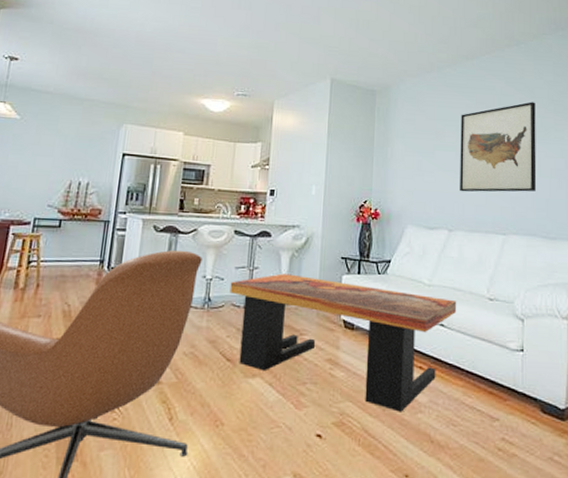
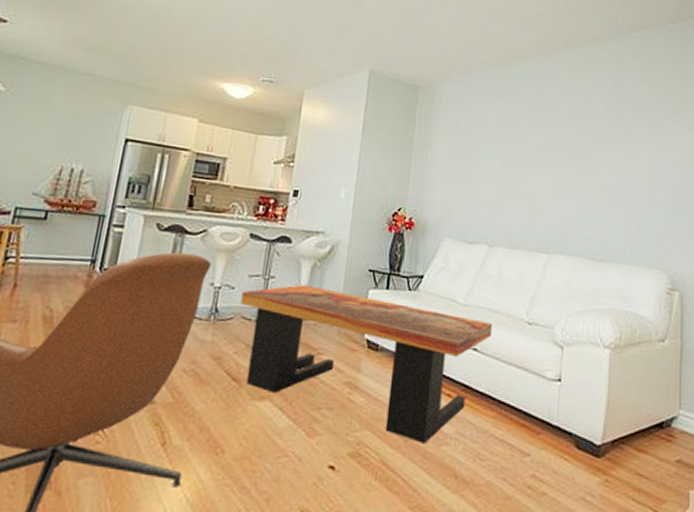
wall art: present [460,101,537,192] -> none [504,110,591,209]

